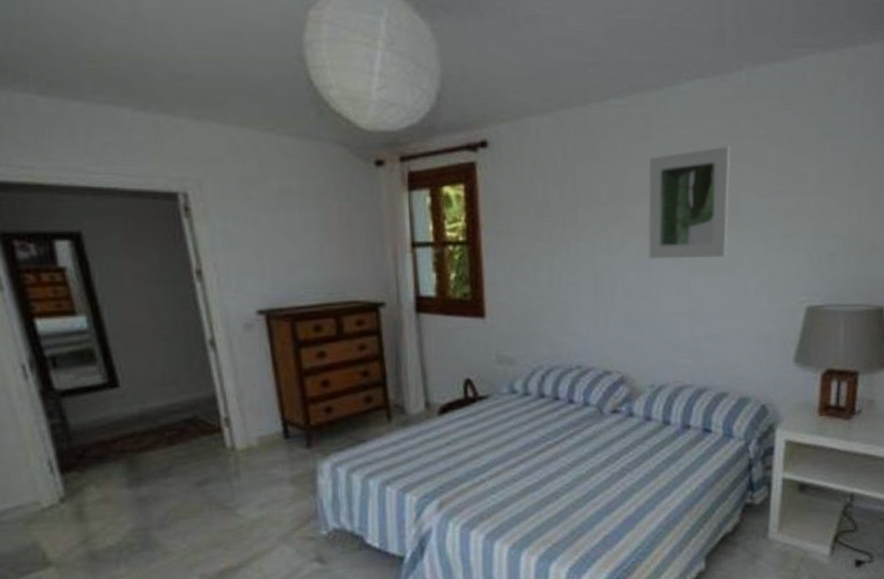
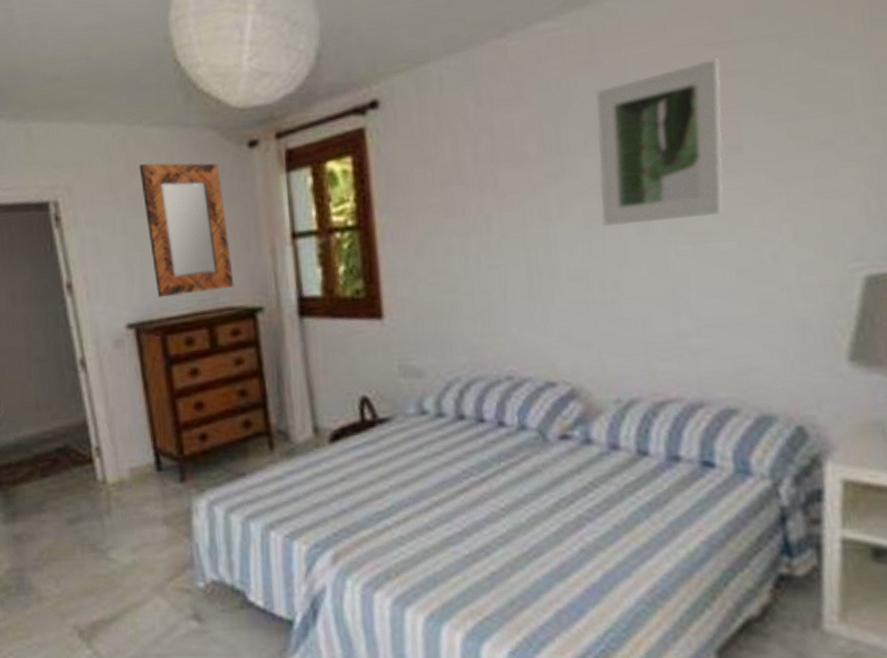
home mirror: none [271,168,360,288] -> present [138,163,234,297]

